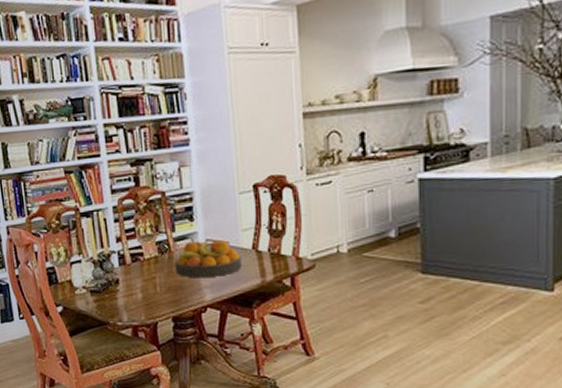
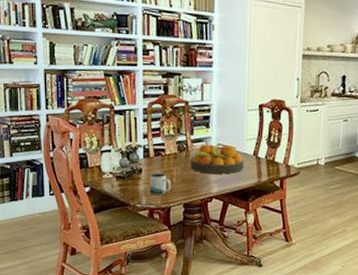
mug: none [129,283,156,309] -> present [149,173,171,195]

